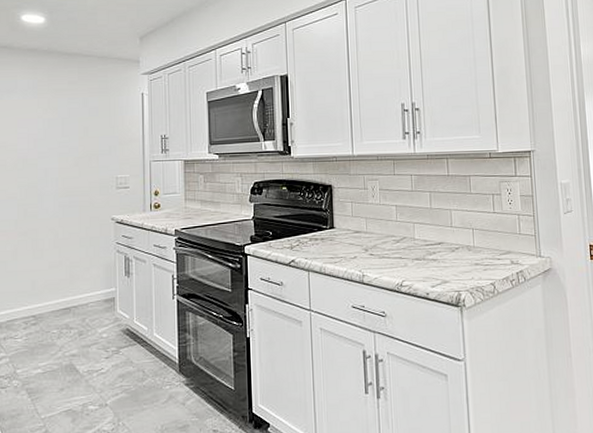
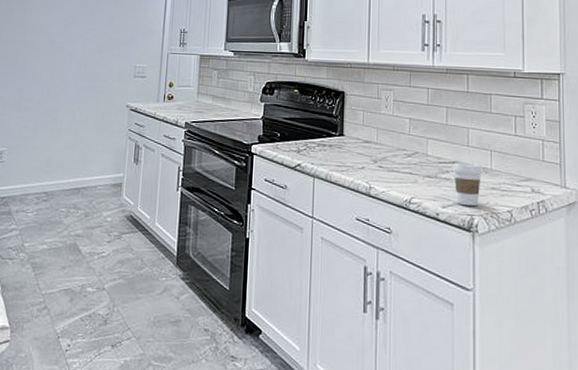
coffee cup: none [438,242,468,283] -> present [452,162,484,207]

